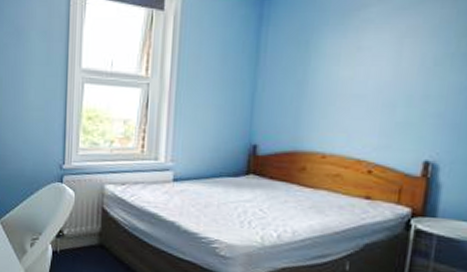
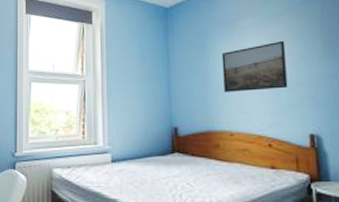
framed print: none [323,38,418,105] -> present [221,40,288,92]

